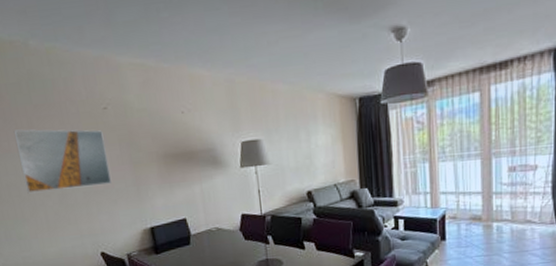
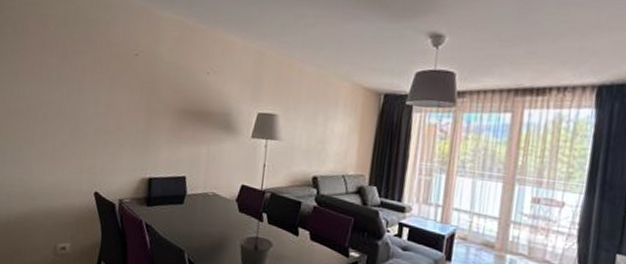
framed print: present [13,129,111,194] -> none [43,58,129,126]

